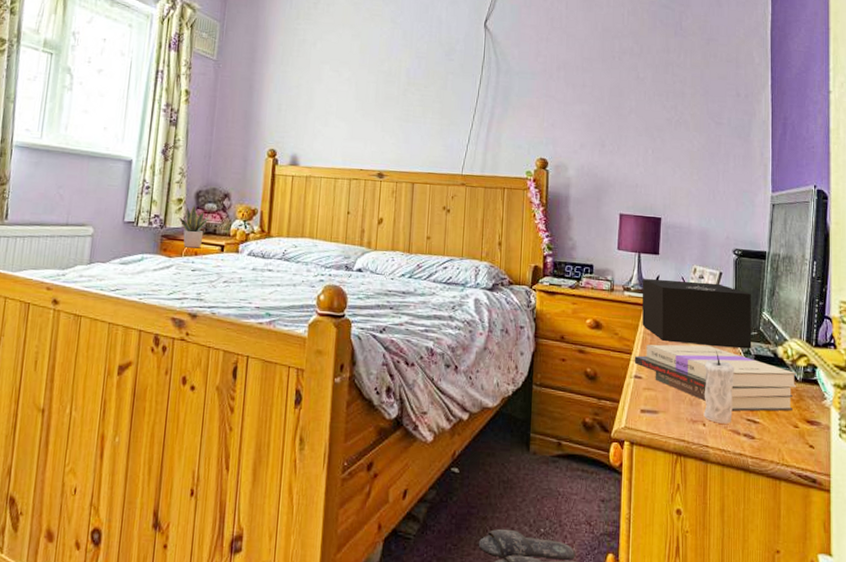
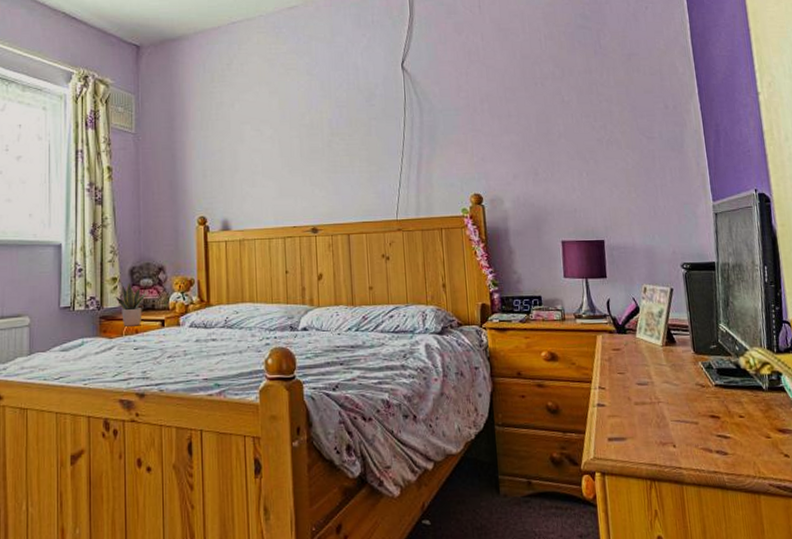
books: present [634,344,797,412] -> none [594,364,764,429]
decorative box: present [642,272,752,349] -> none [593,291,713,365]
candle: present [703,351,735,425] -> none [666,369,702,444]

